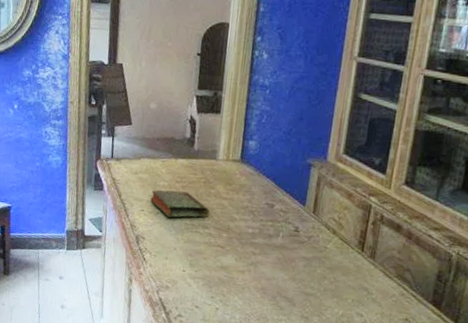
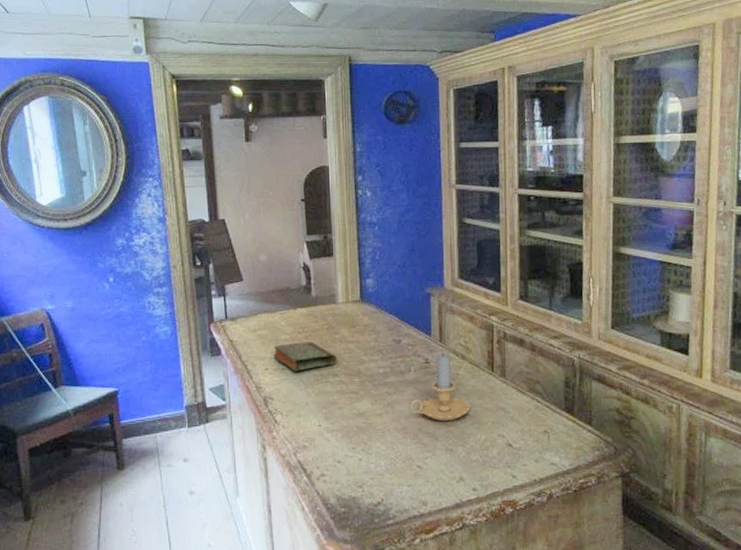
candlestick: none [273,223,333,291] -> present [410,351,470,422]

